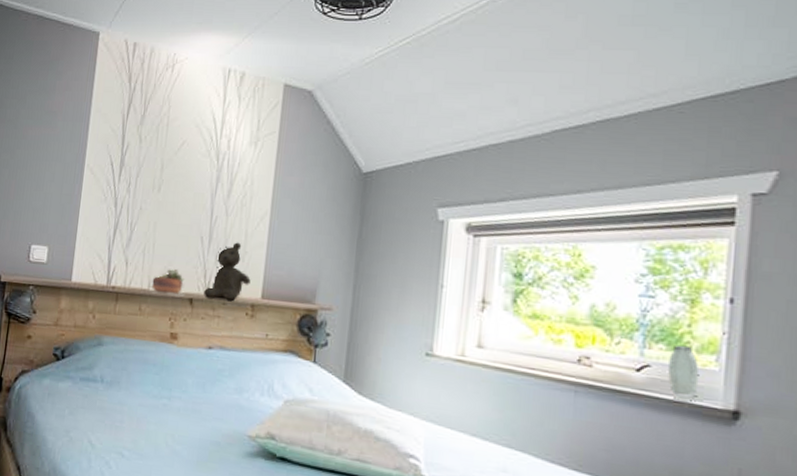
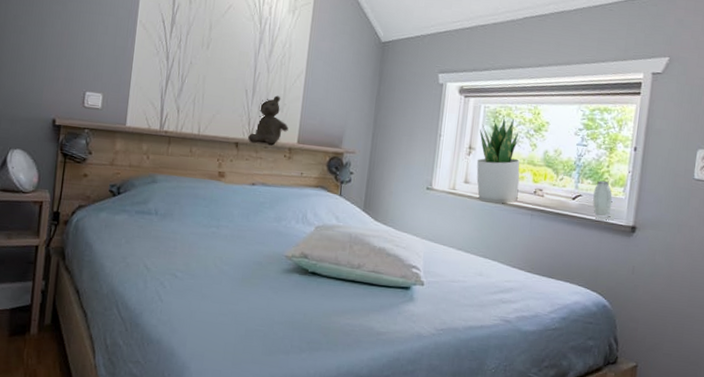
succulent plant: present [147,269,185,297] -> none [197,117,232,141]
planter: none [493,262,556,376] -> present [476,118,520,204]

